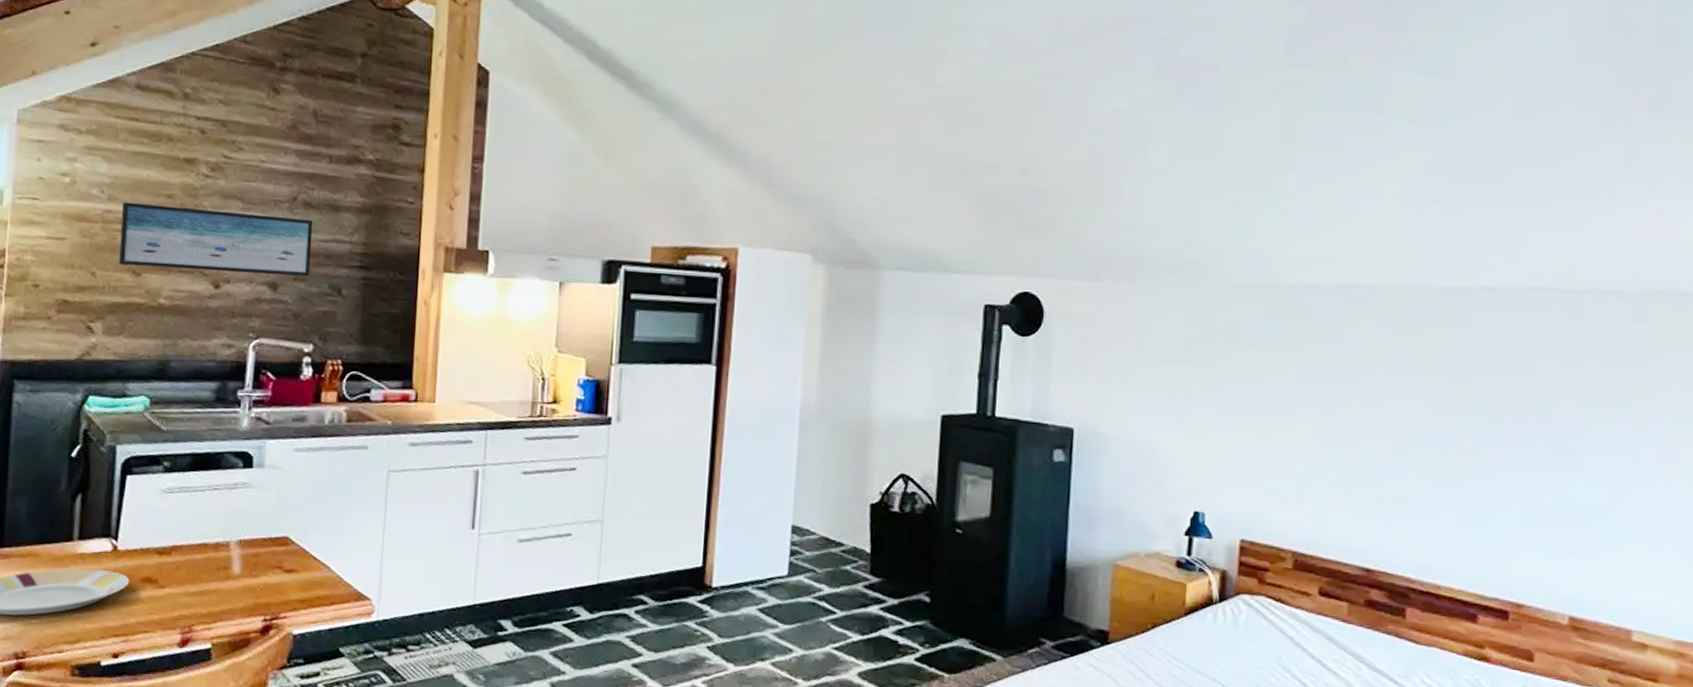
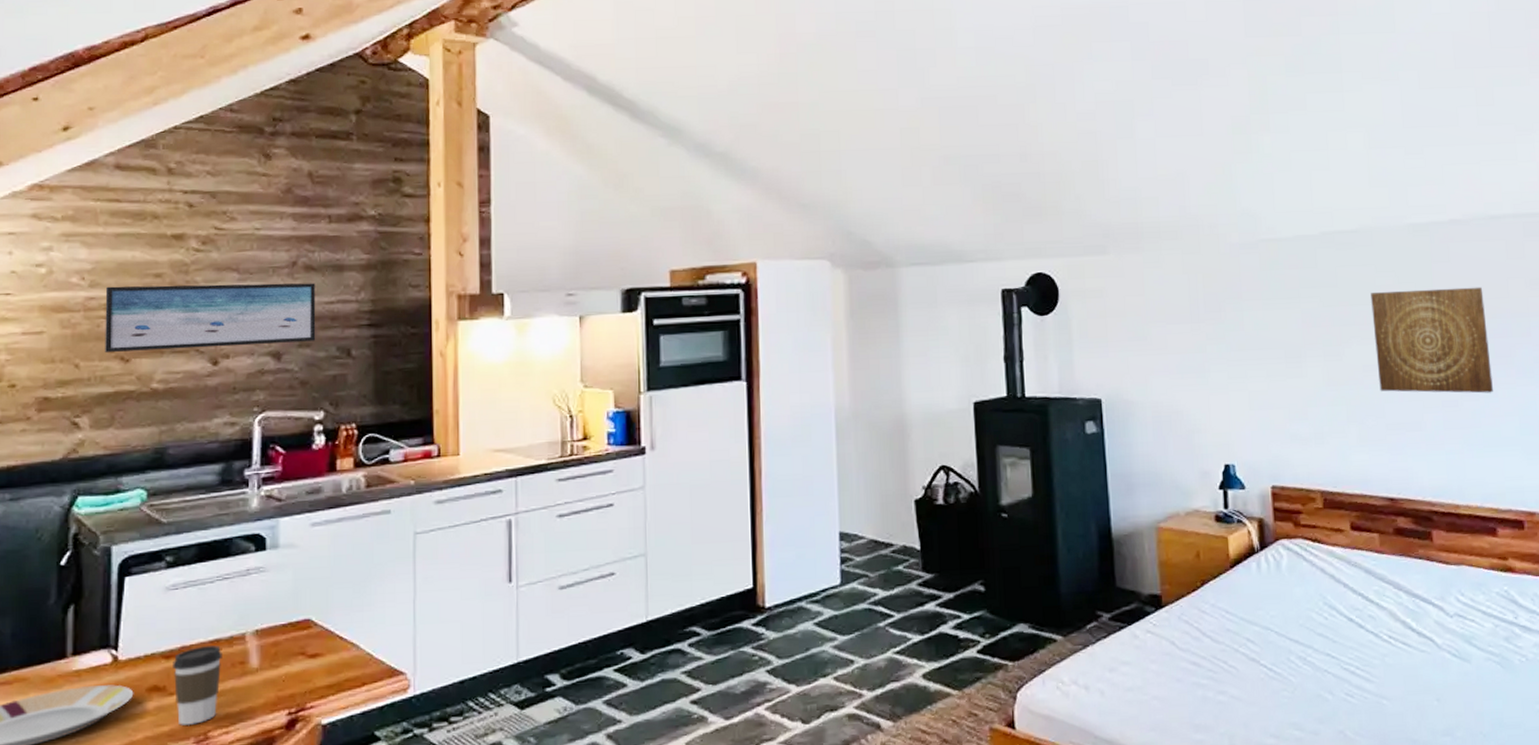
coffee cup: none [165,548,209,618] -> present [173,645,222,726]
wall art: none [1373,354,1506,475] -> present [1371,287,1493,394]

